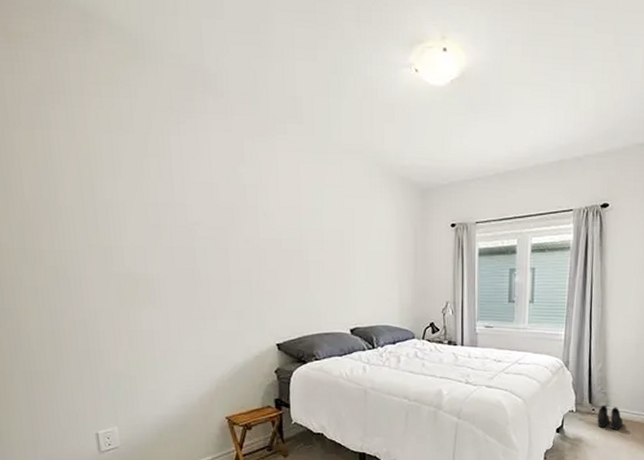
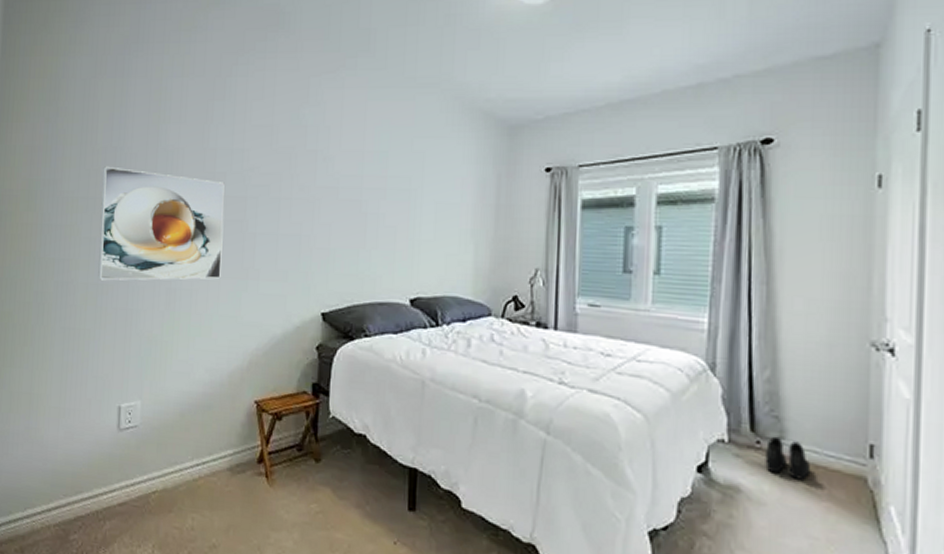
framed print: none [37,219,179,327] -> present [98,166,225,281]

